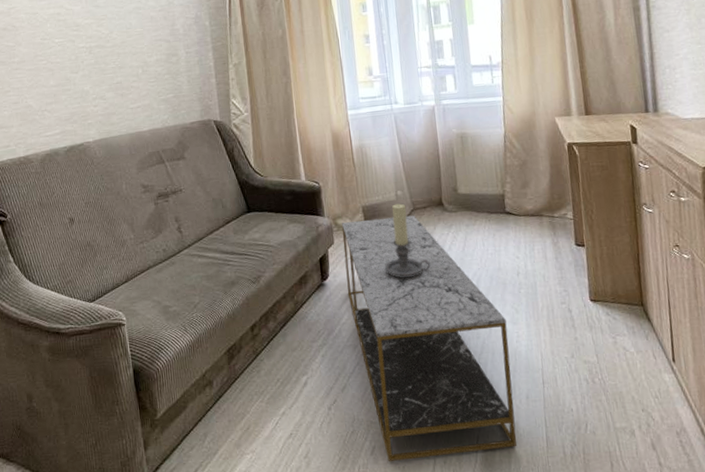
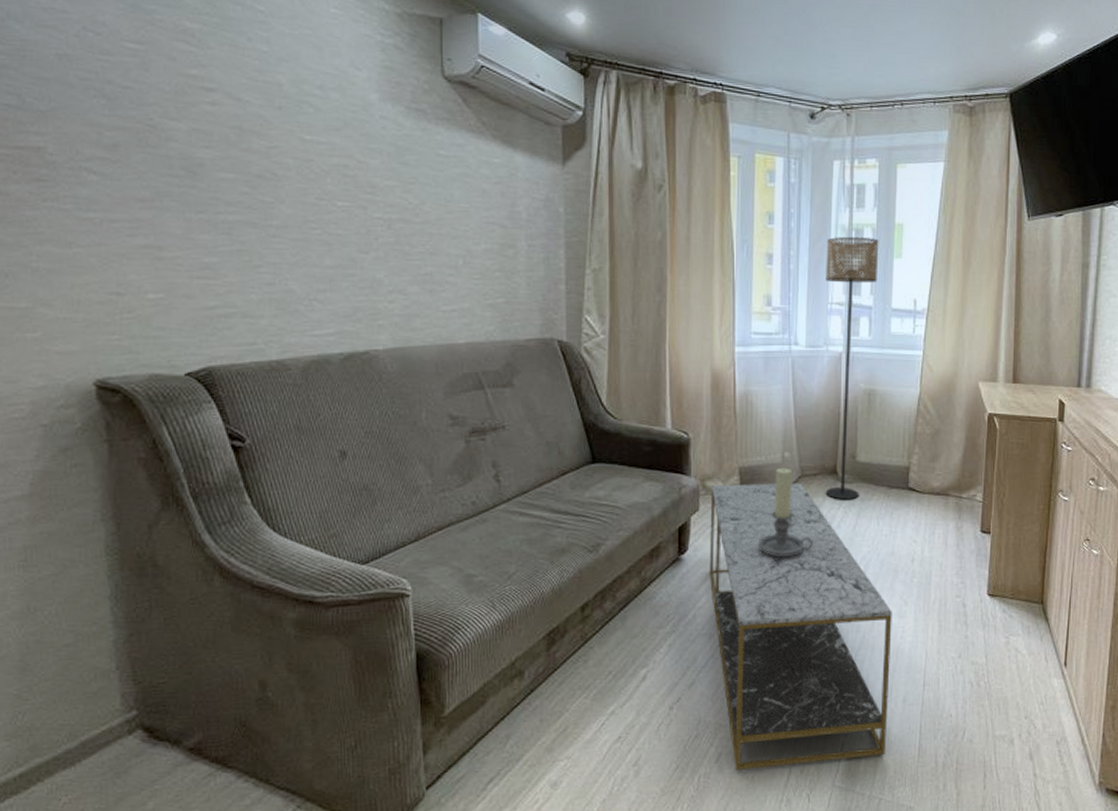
floor lamp: none [410,11,464,227] -> present [825,236,879,500]

